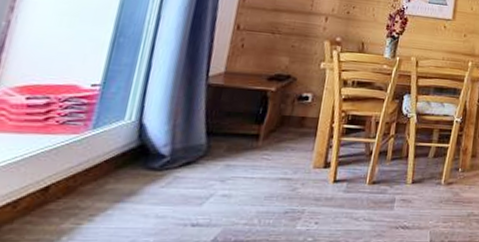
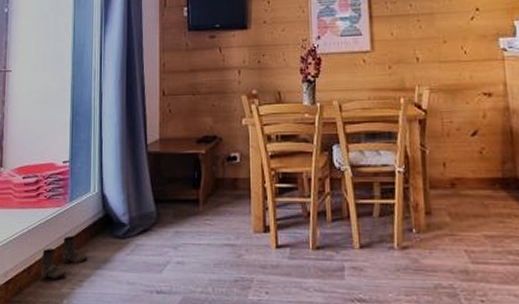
boots: none [32,166,107,214] -> present [40,235,88,279]

